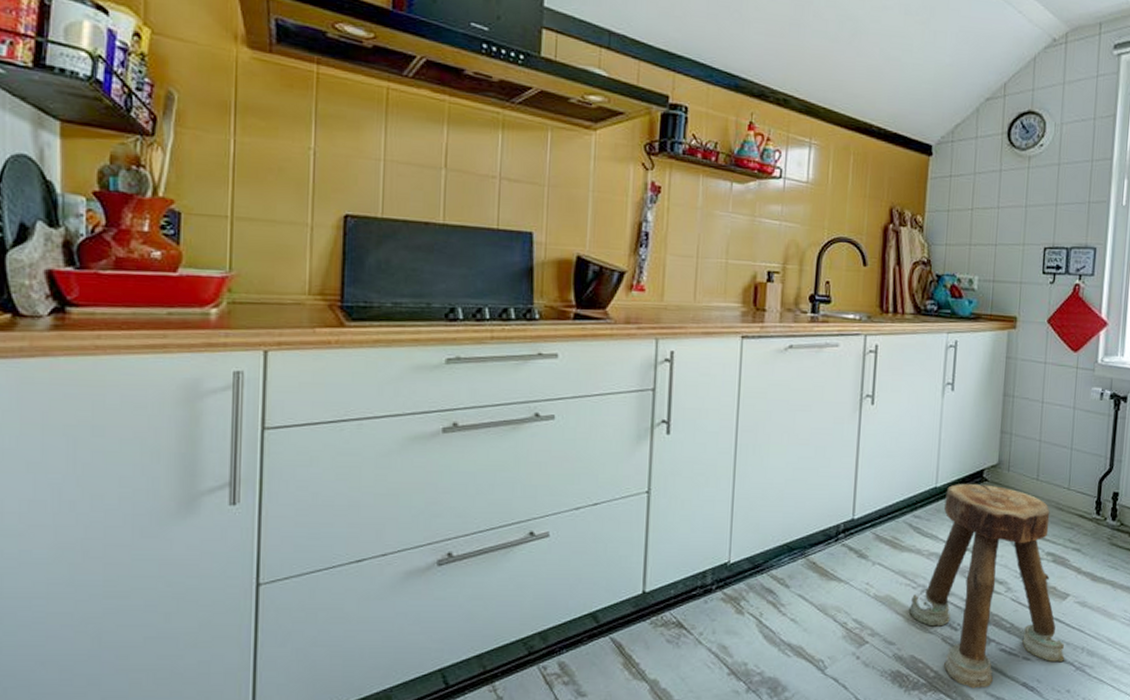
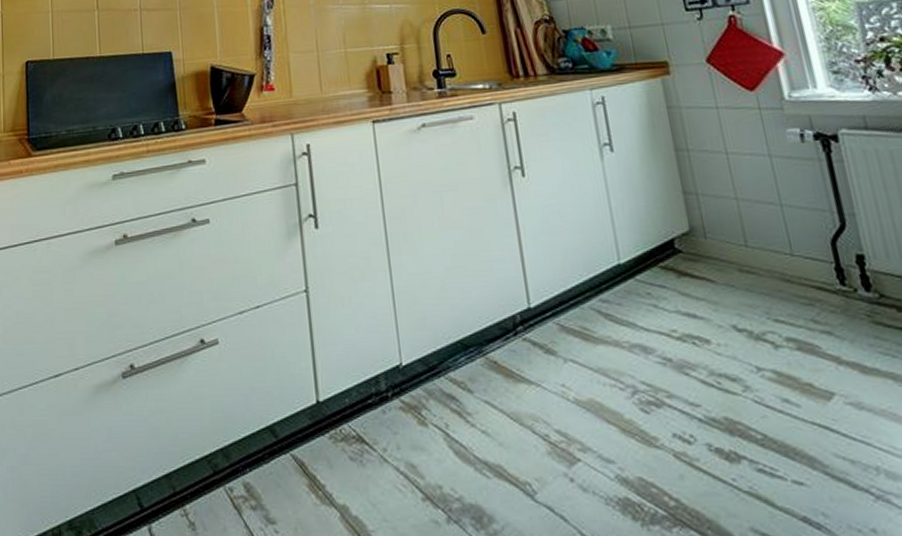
stool: present [908,483,1065,689] -> none [621,256,856,524]

